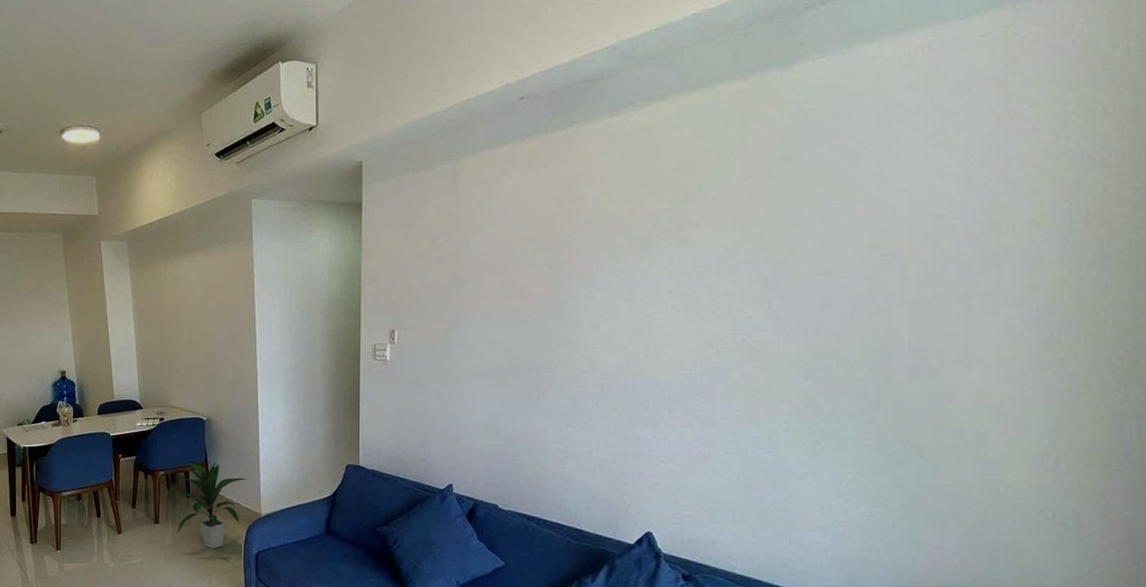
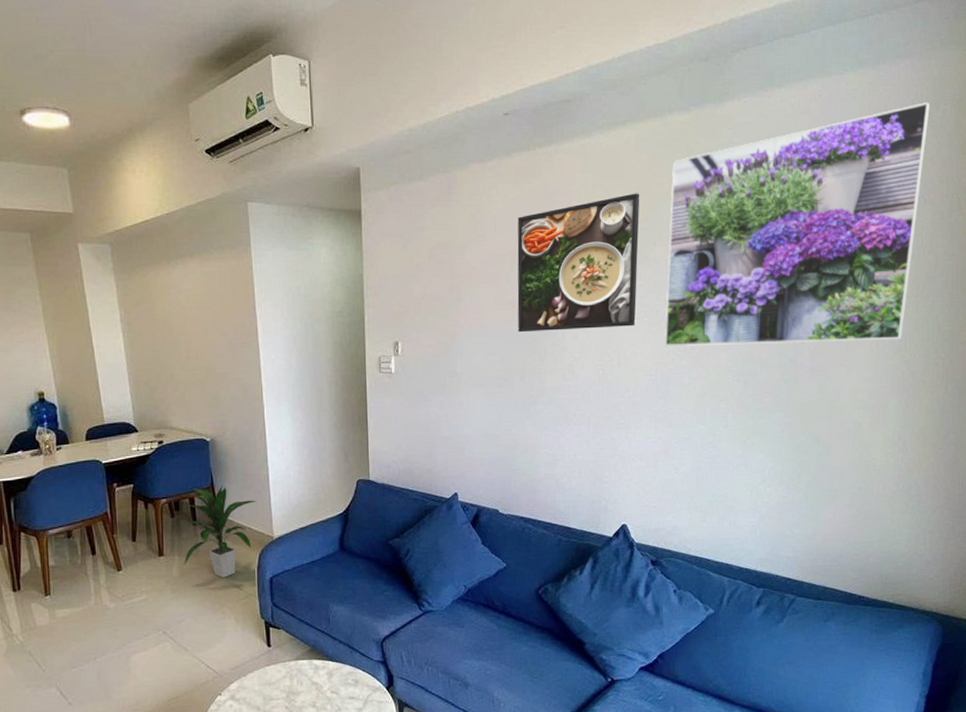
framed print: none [527,171,680,322] -> present [517,193,640,333]
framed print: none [706,39,1104,337] -> present [664,101,931,346]

